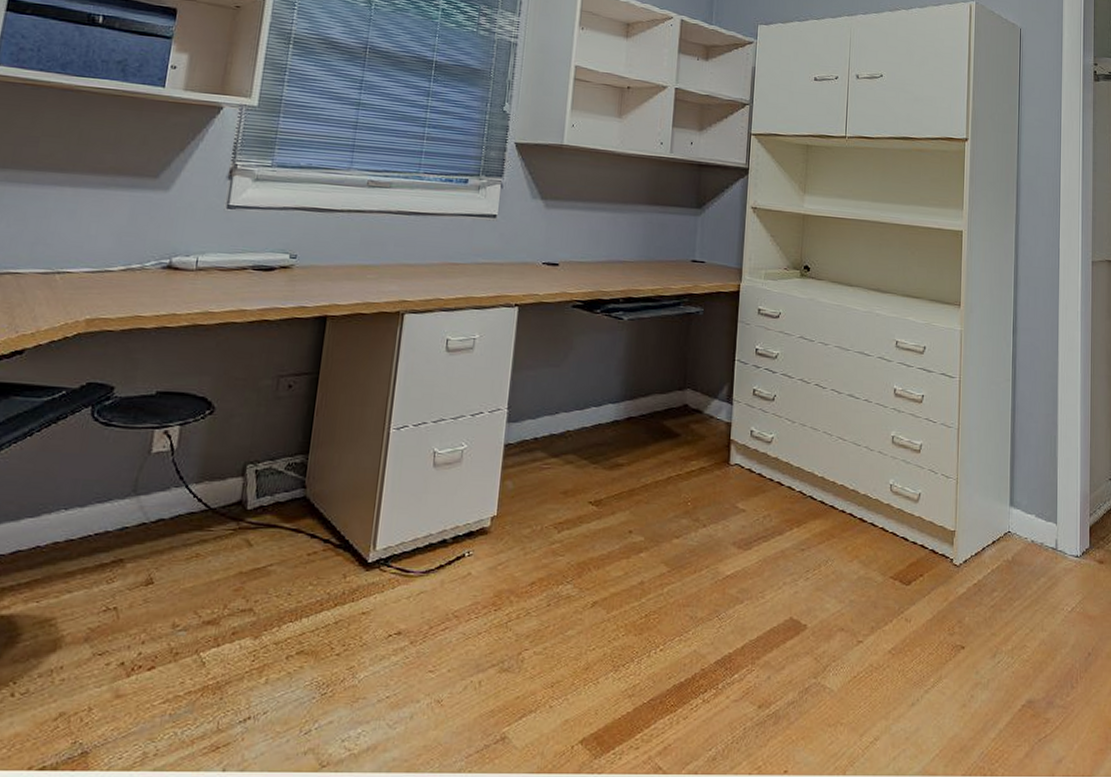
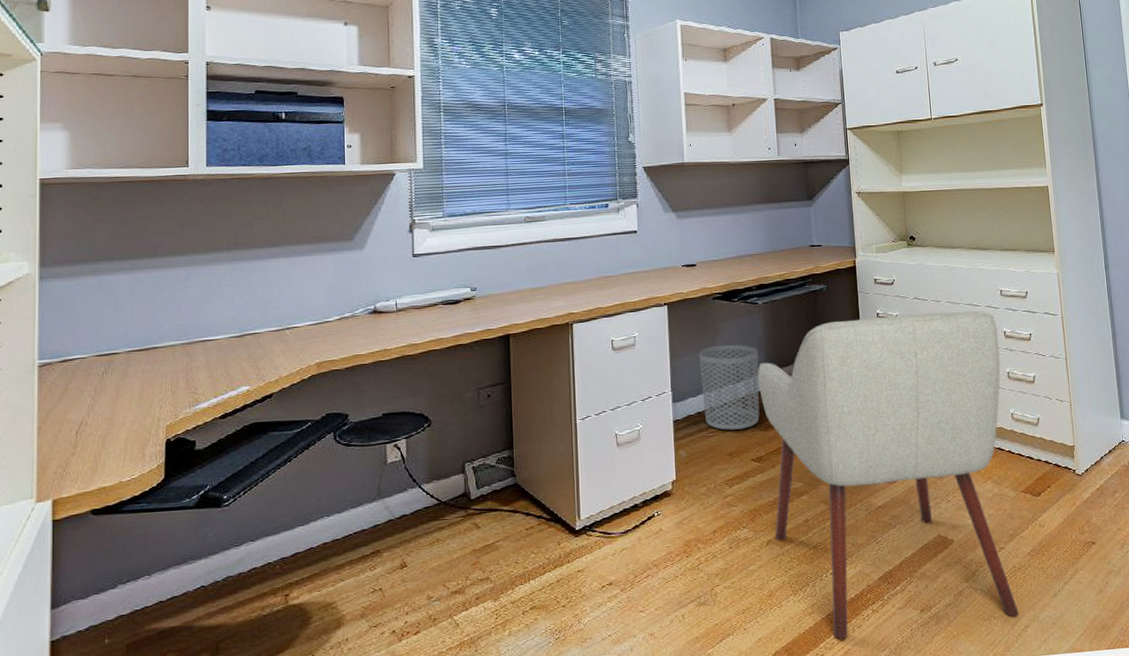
waste bin: none [542,362,615,465] -> present [698,344,760,430]
chair: none [602,351,887,732] -> present [757,310,1019,640]

